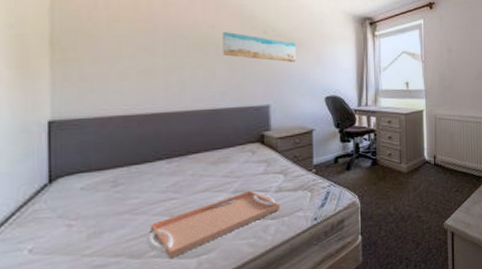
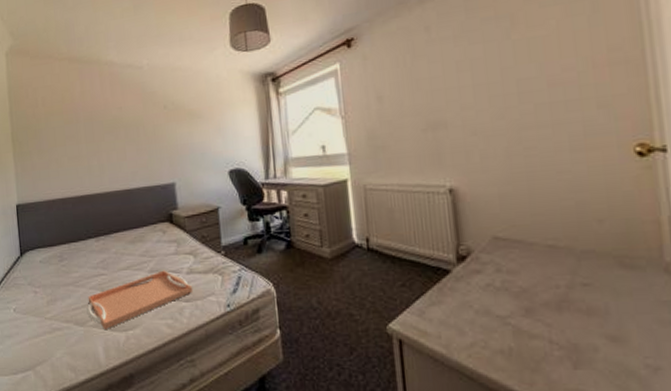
wall art: present [223,32,296,62] -> none [129,111,196,137]

